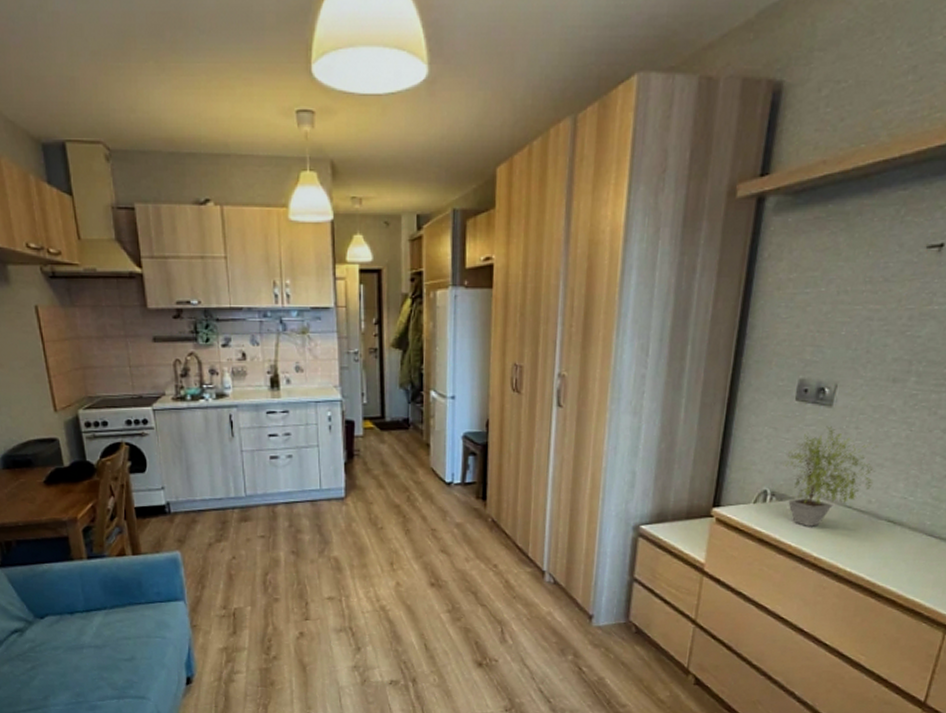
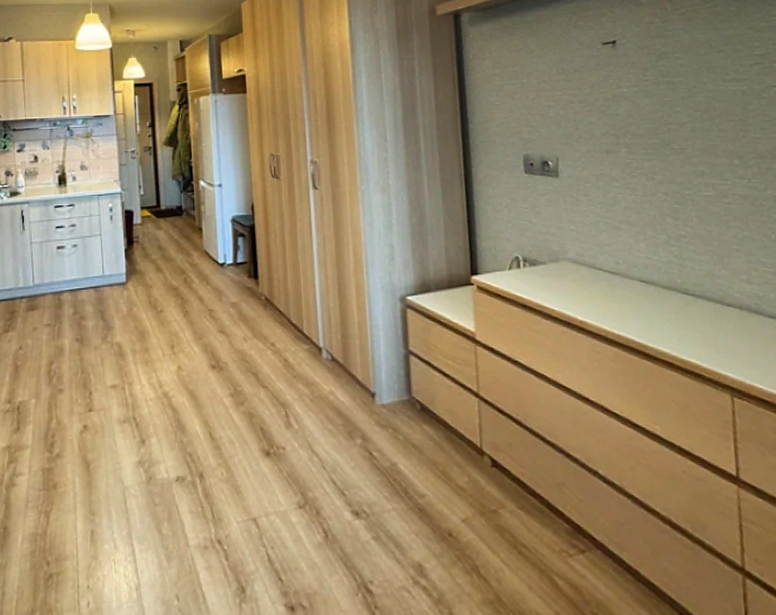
potted plant: present [783,426,878,527] -> none [527,194,616,290]

